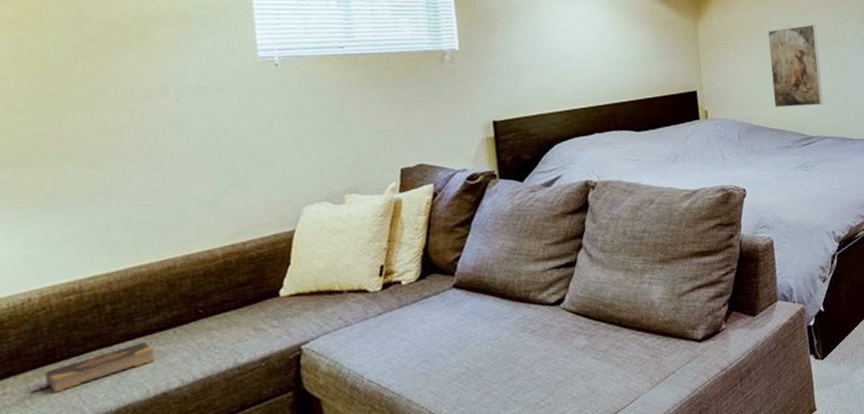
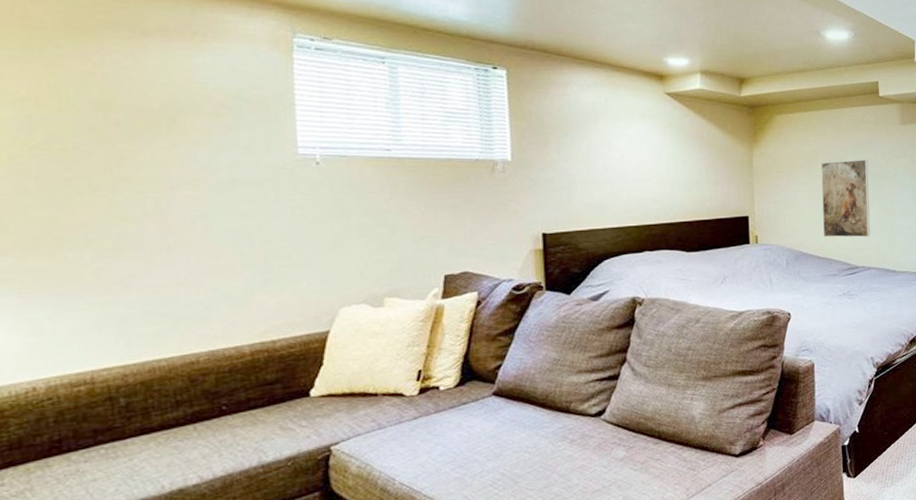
book: present [32,341,156,393] -> none [33,436,173,485]

